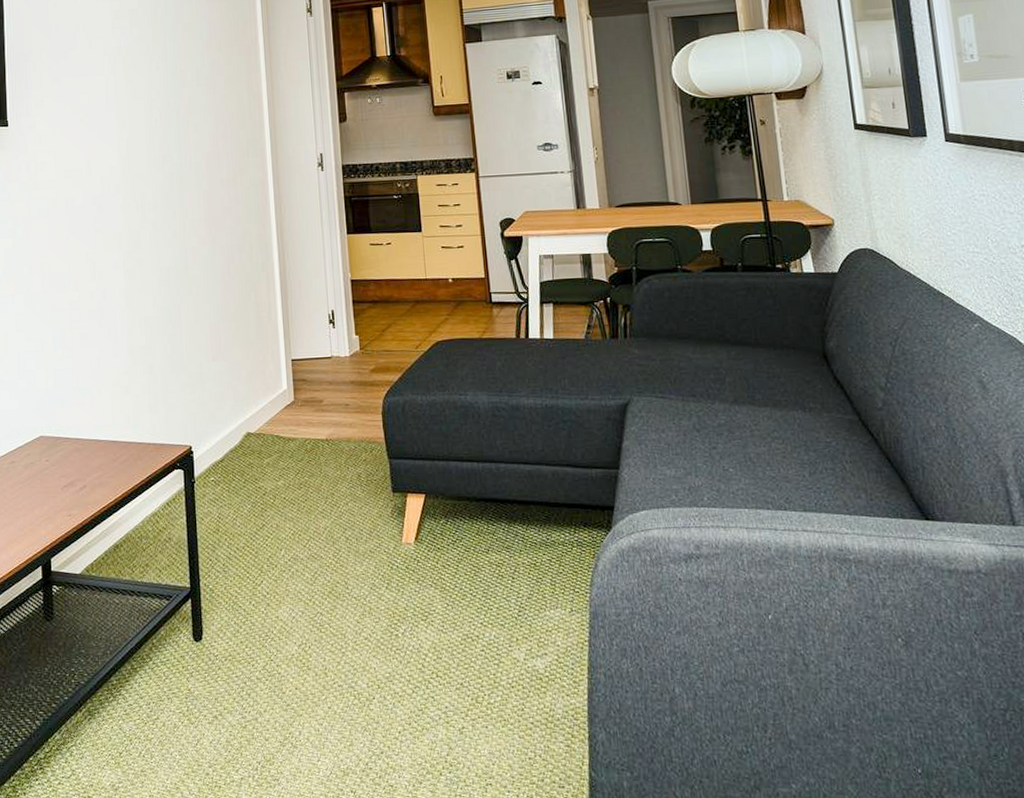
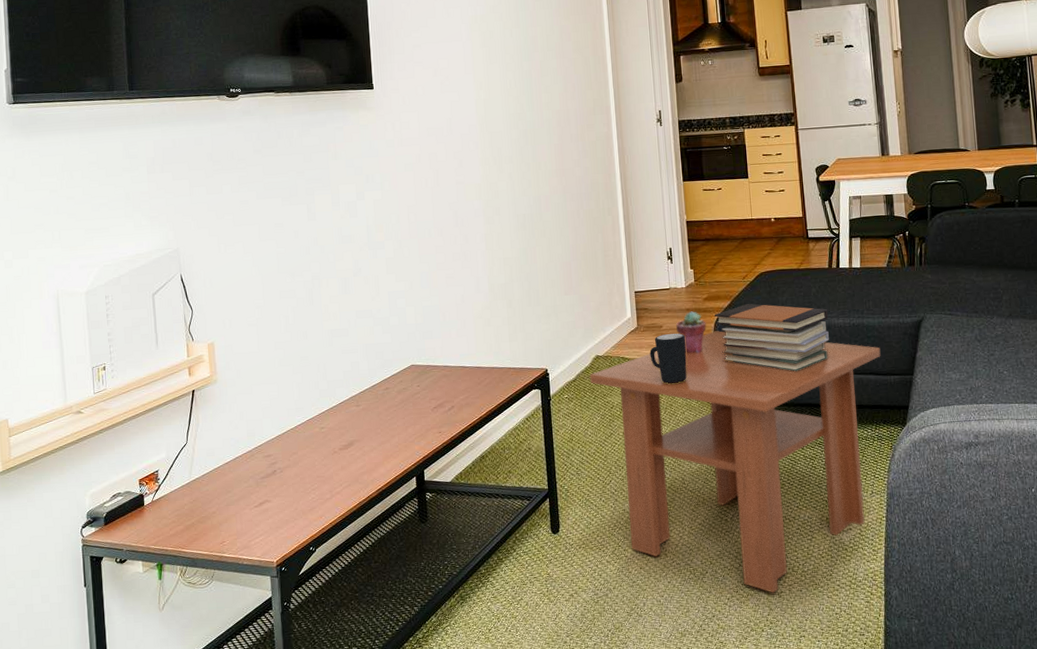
coffee table: none [238,408,580,728] -> present [589,331,881,593]
mug: none [308,409,352,468] -> present [649,333,688,384]
potted succulent: none [339,384,374,433] -> present [676,311,706,353]
book stack: none [382,377,518,460] -> present [714,303,829,372]

